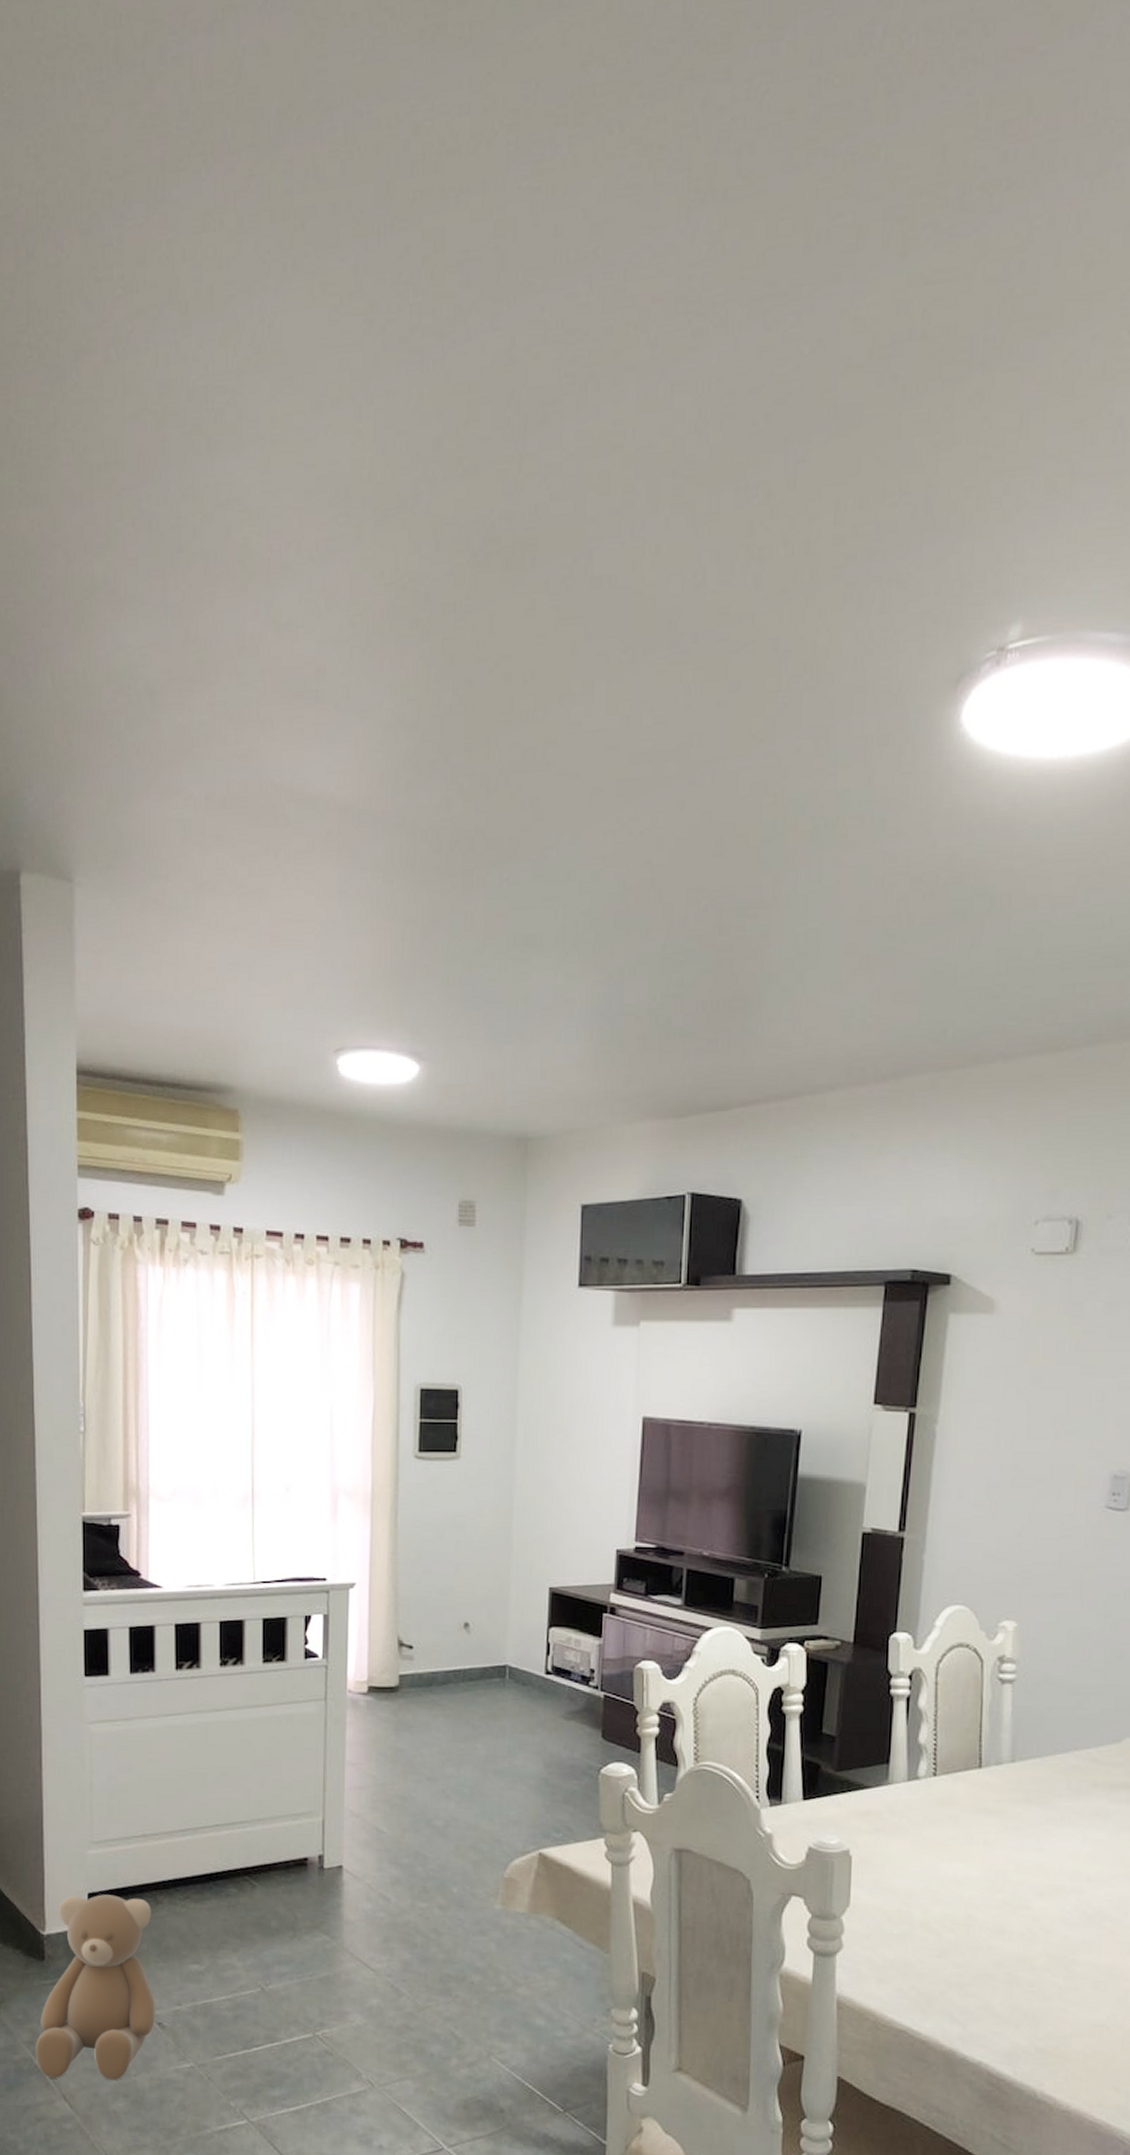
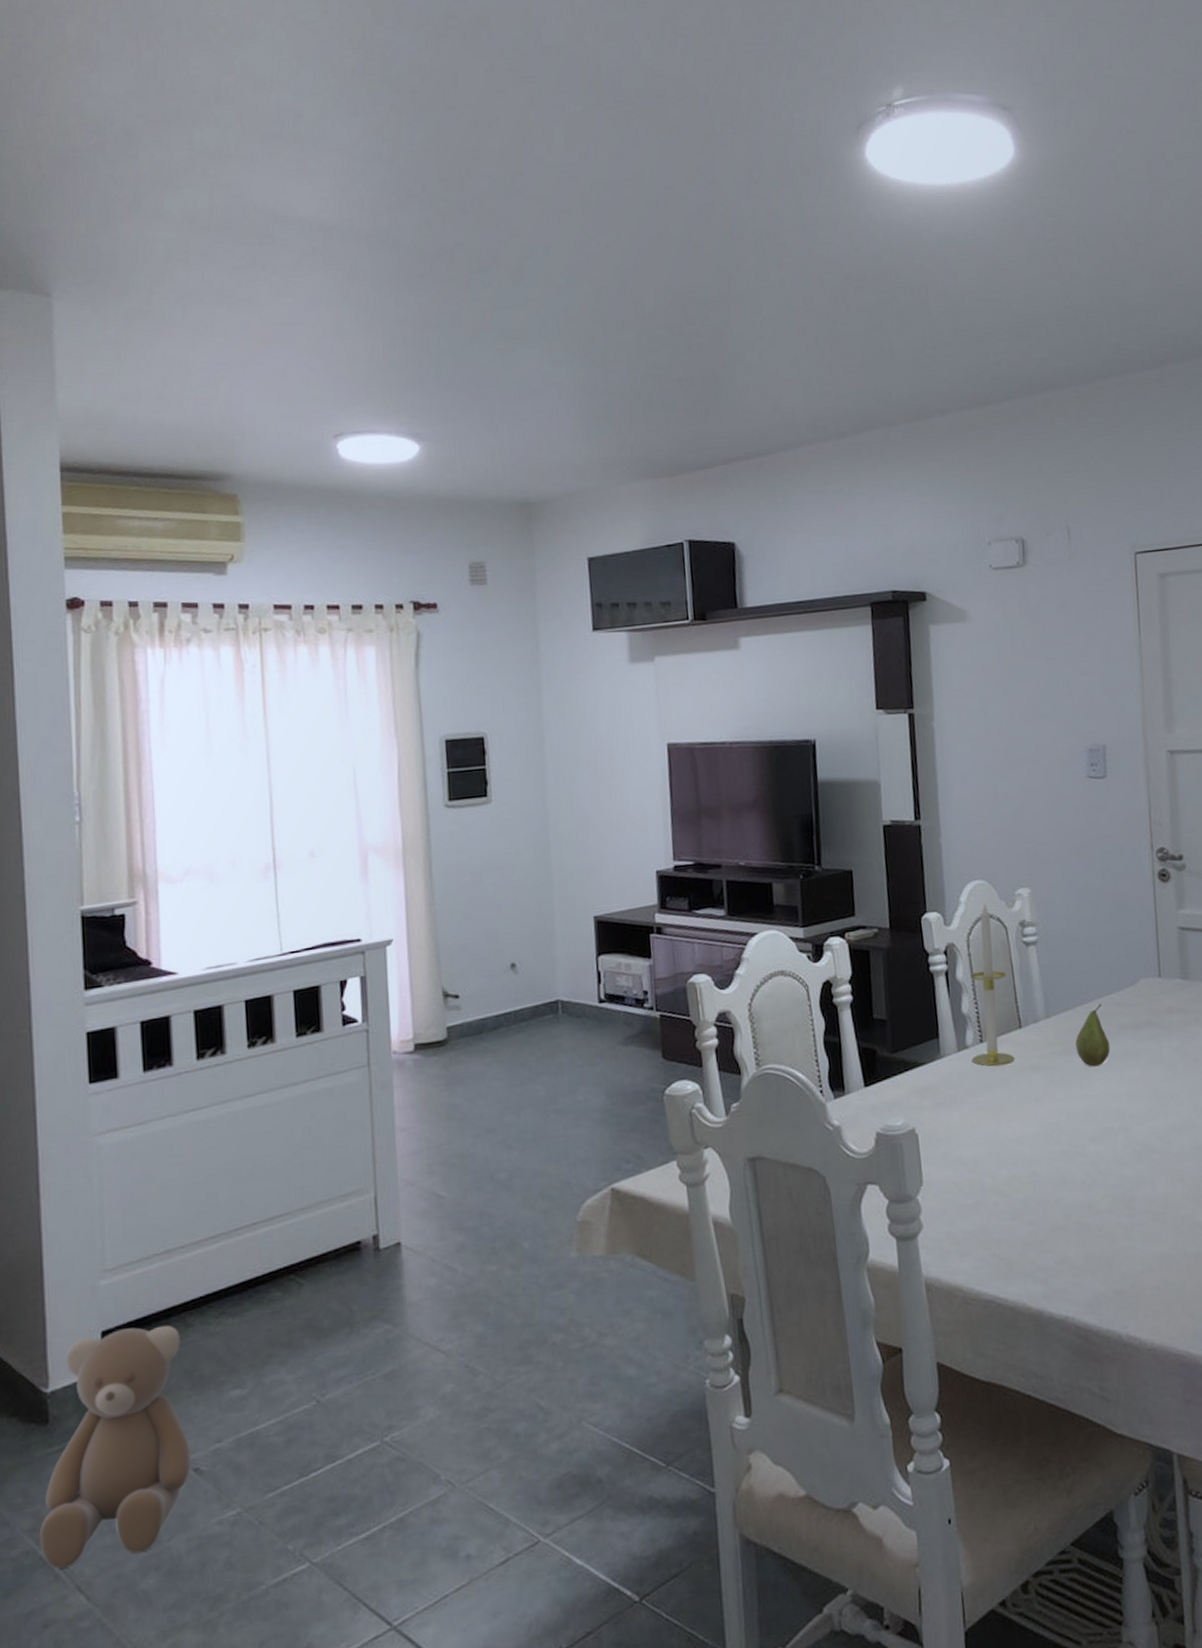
candle: none [921,1631,975,1802] -> present [970,903,1014,1067]
fruit: none [1038,1757,1078,1821] -> present [1075,1004,1111,1067]

